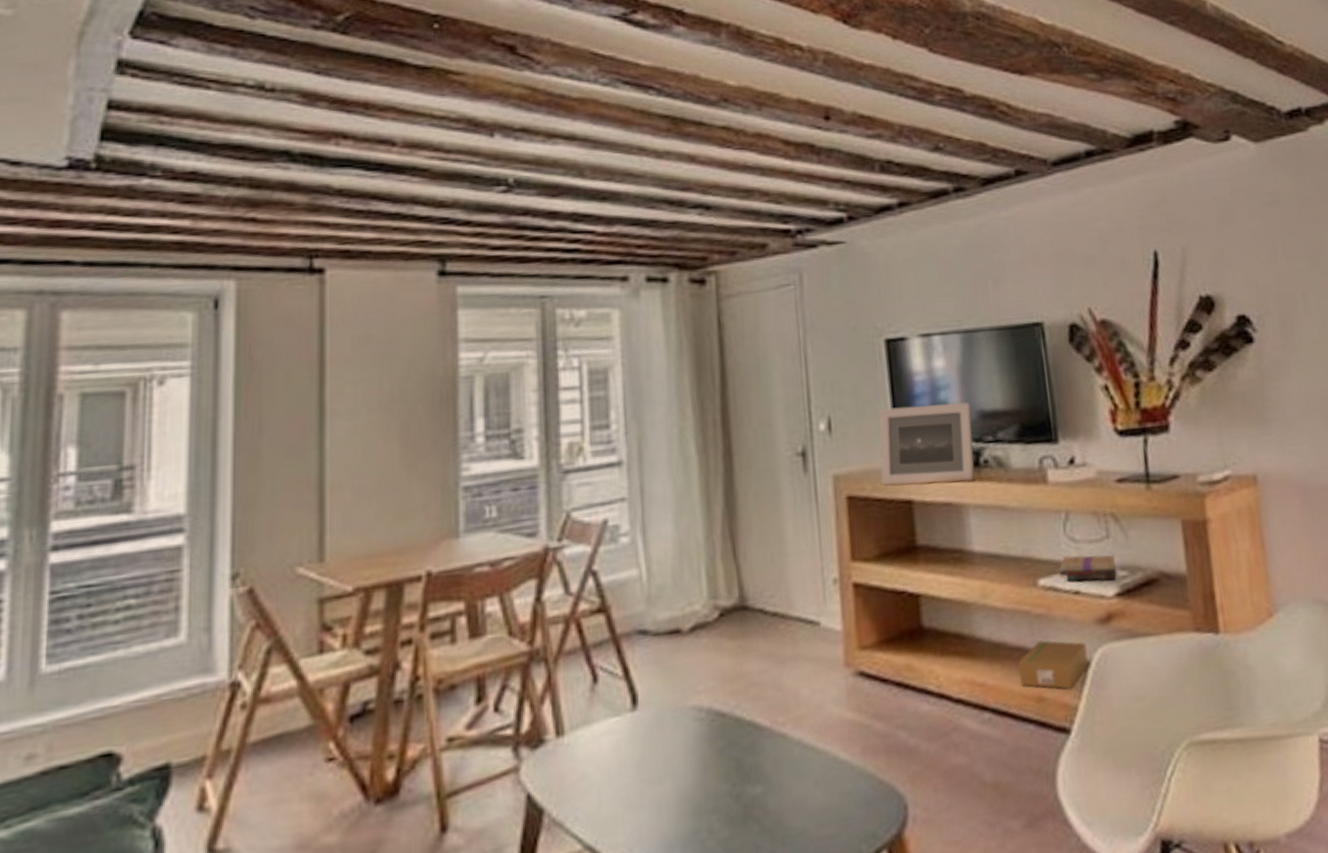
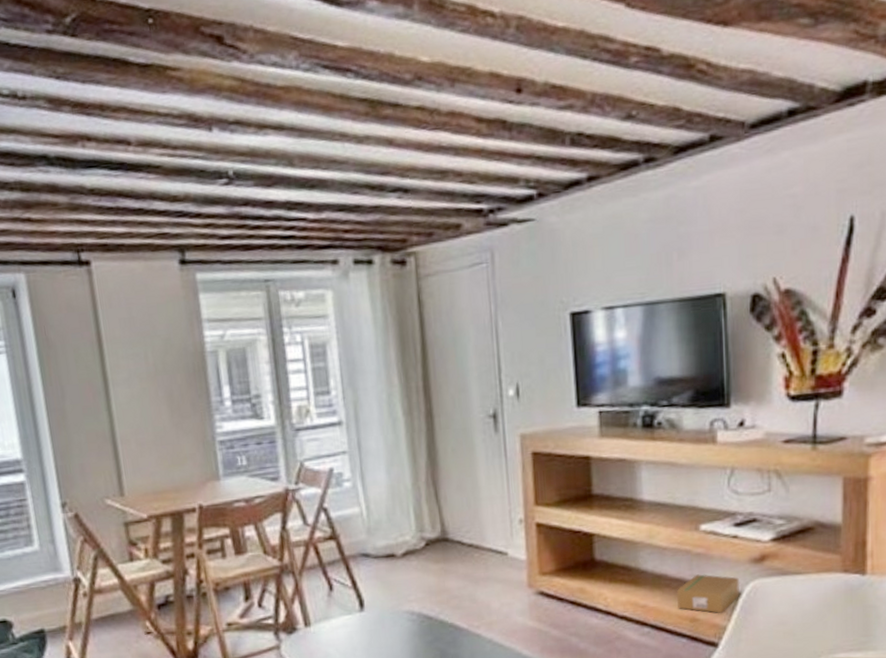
picture frame: present [879,402,975,486] -> none [562,370,649,444]
books: present [1058,555,1118,582] -> none [719,506,775,528]

